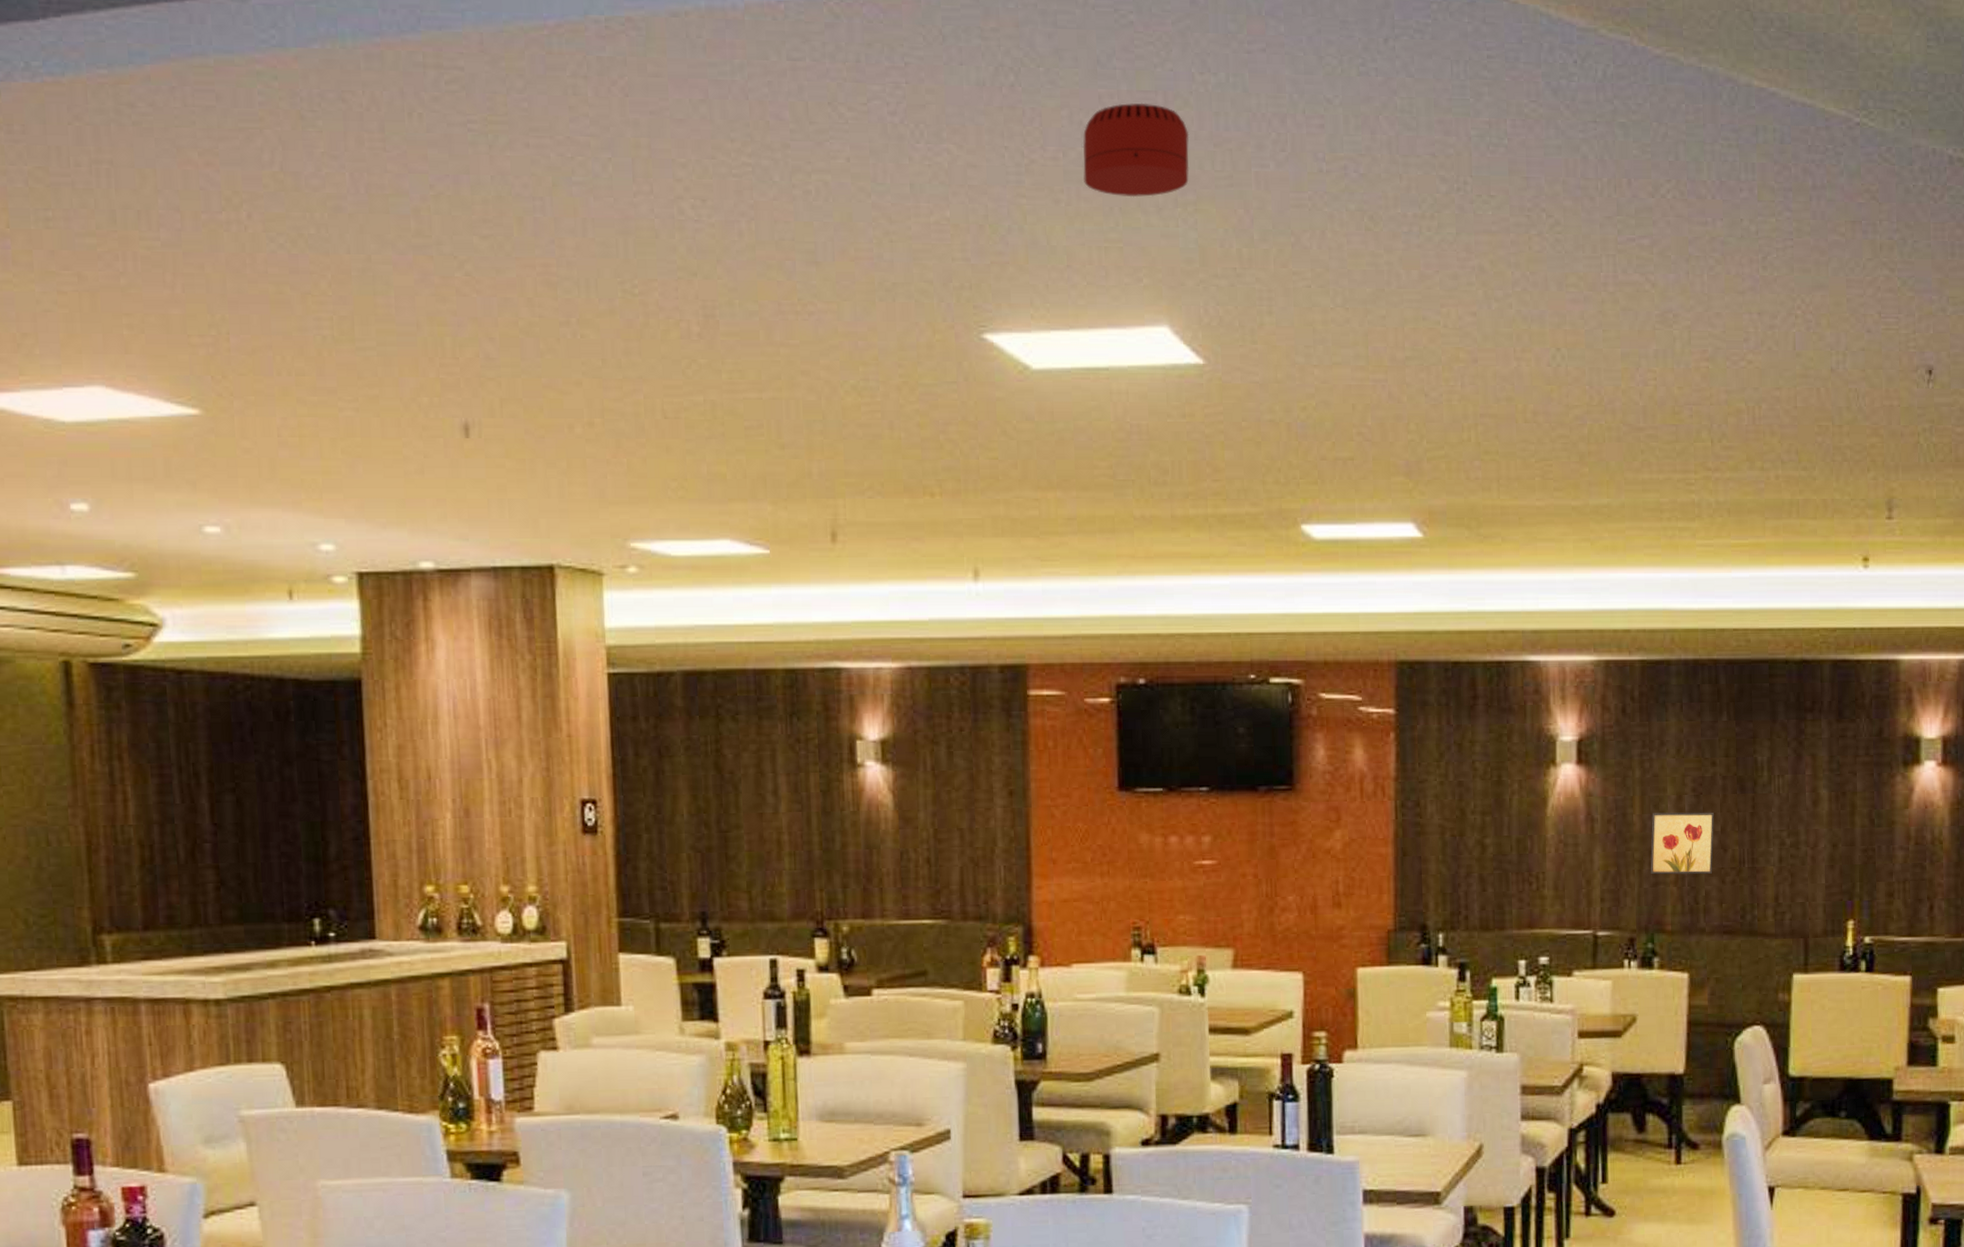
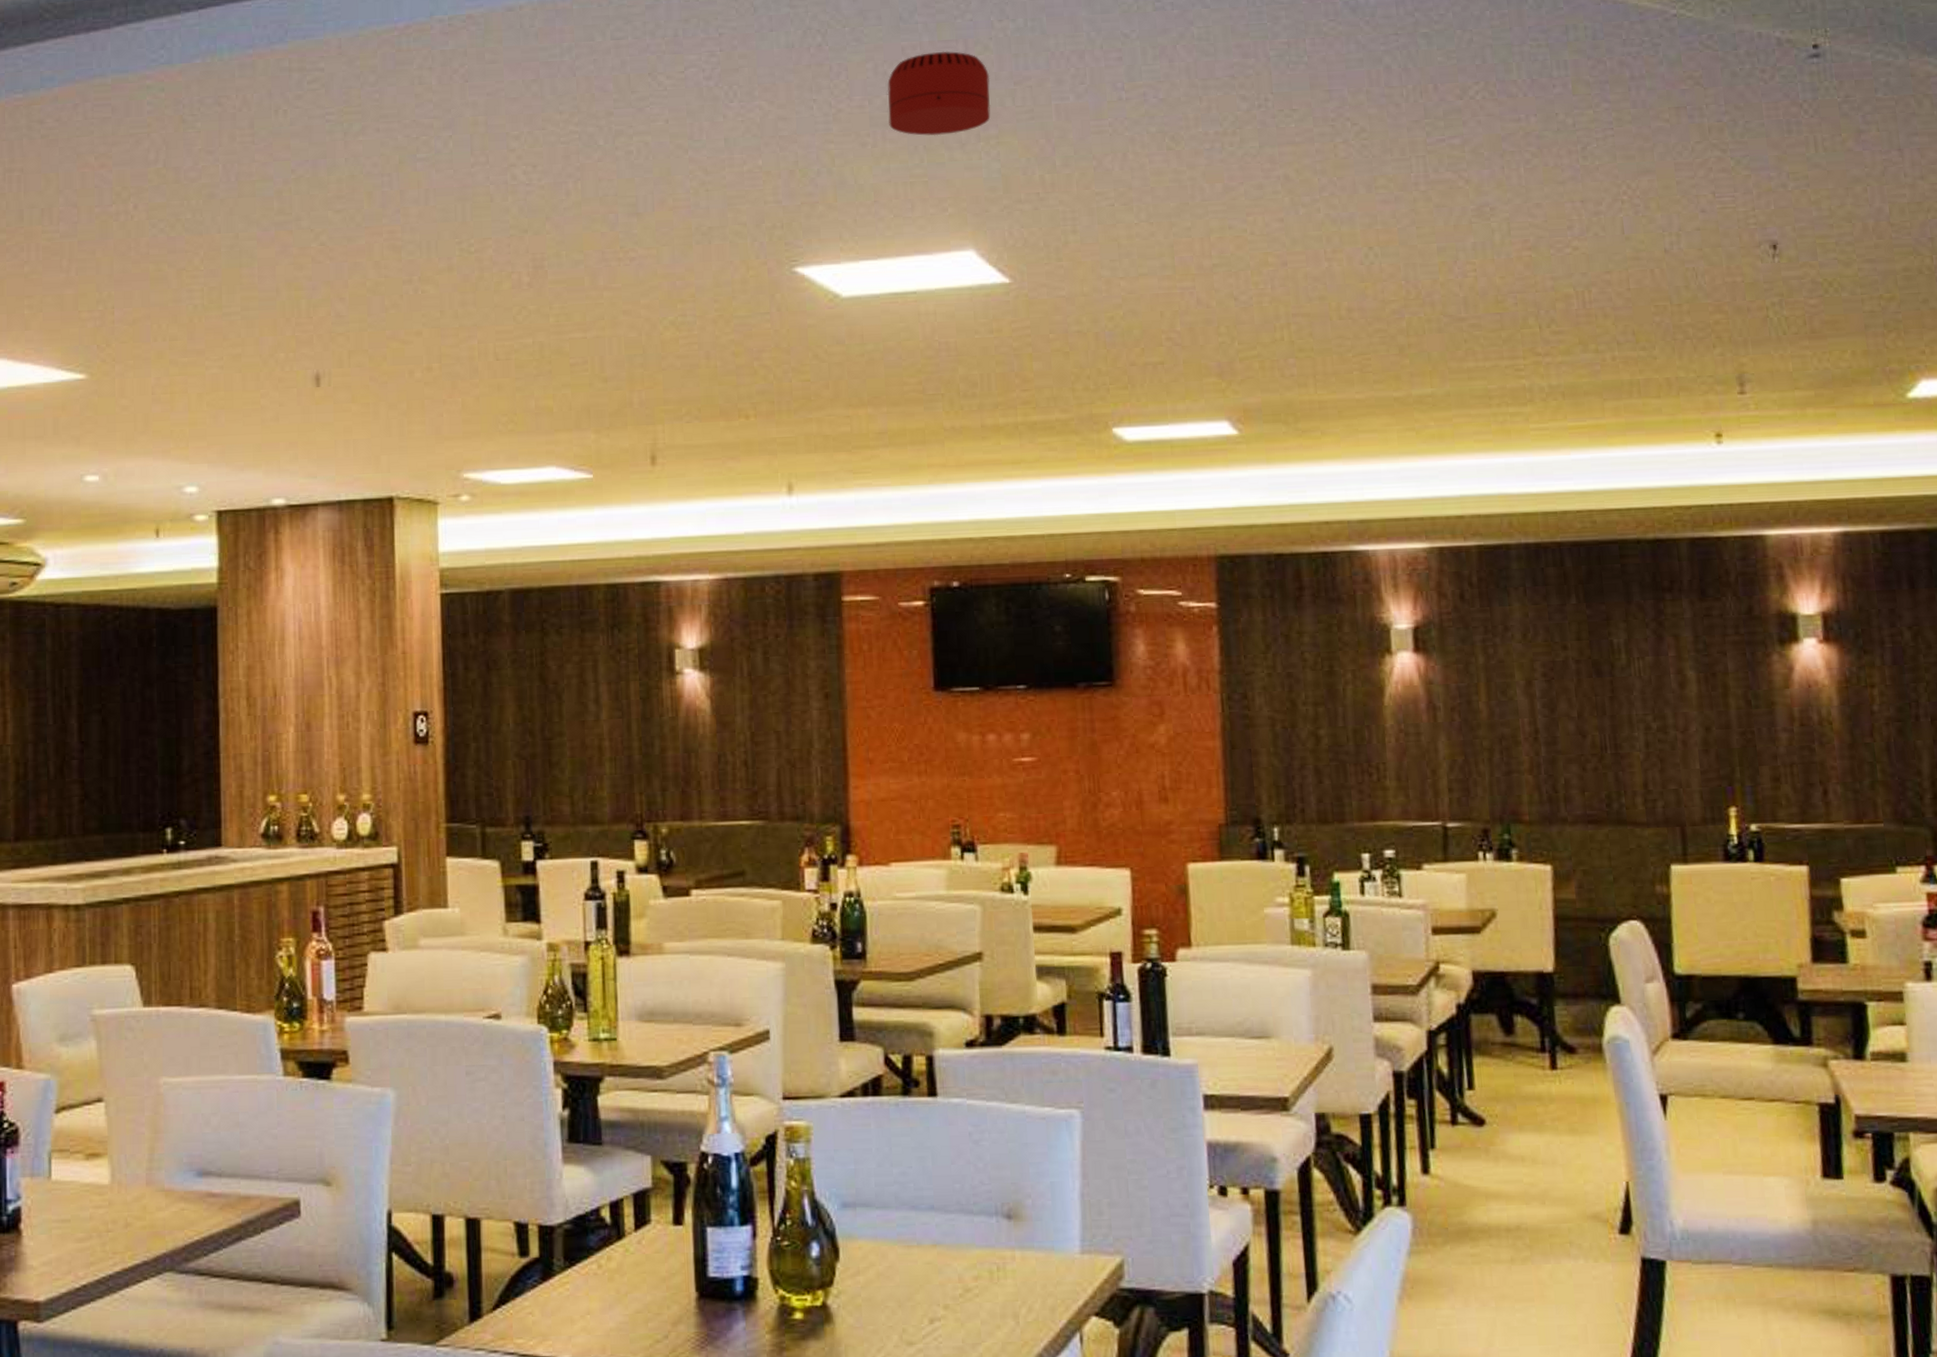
wall art: present [1650,812,1714,875] -> none [1499,697,1571,763]

